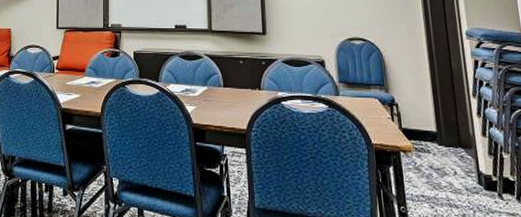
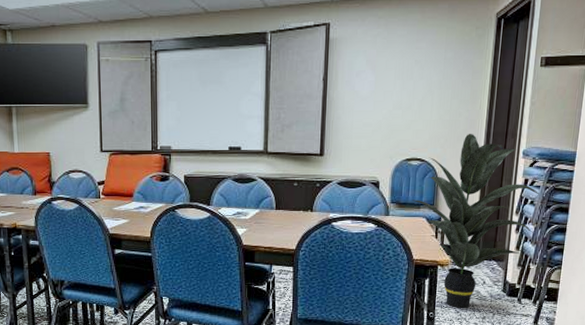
indoor plant: none [361,15,497,203] -> present [412,134,539,308]

